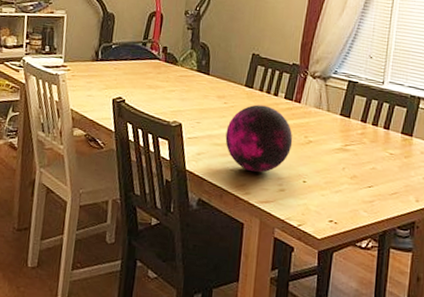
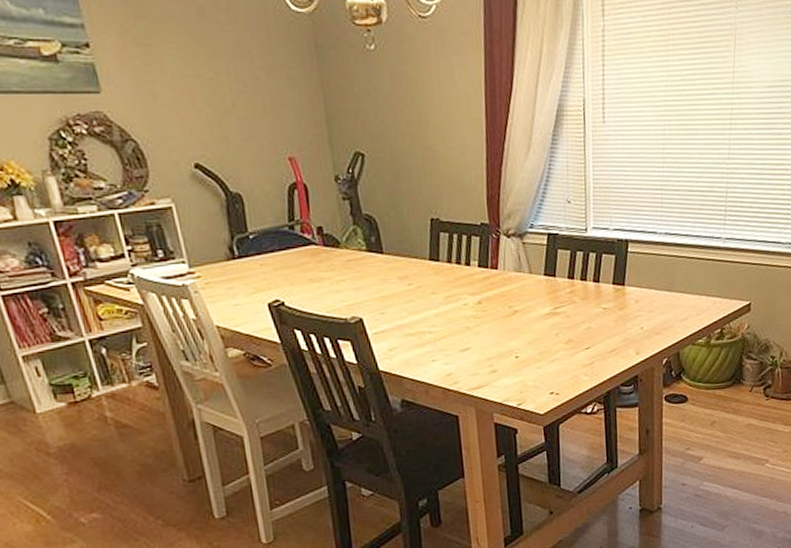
decorative orb: present [225,104,293,173] -> none [417,279,497,358]

